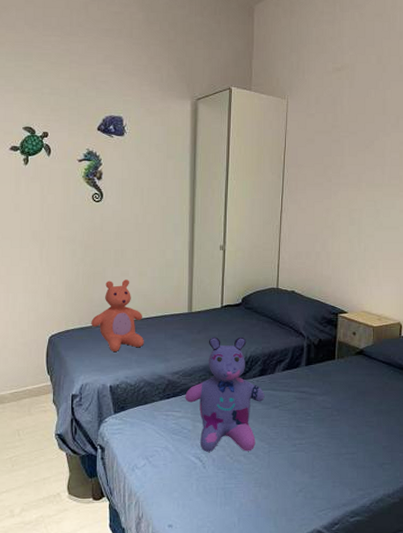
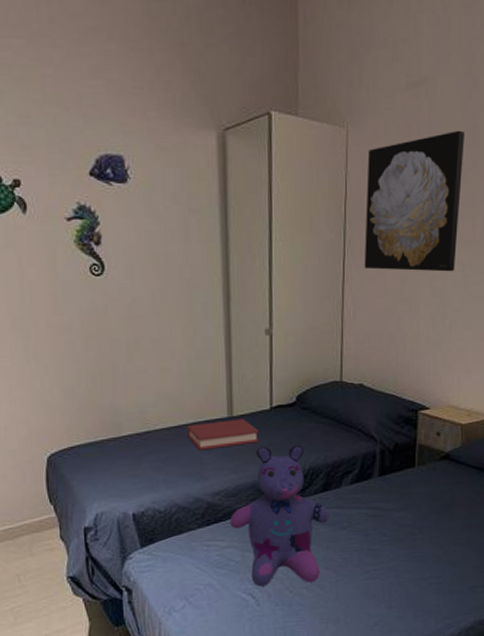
teddy bear: present [91,280,144,353] -> none [102,378,173,472]
hardback book: none [156,314,211,338] -> present [186,419,259,451]
wall art: none [297,102,376,207] -> present [364,130,464,272]

